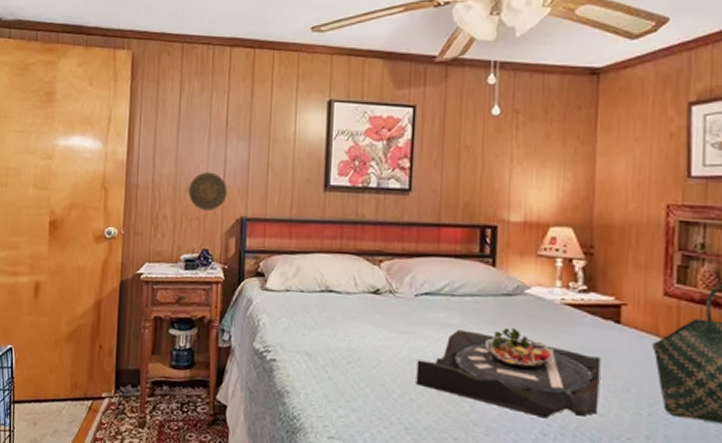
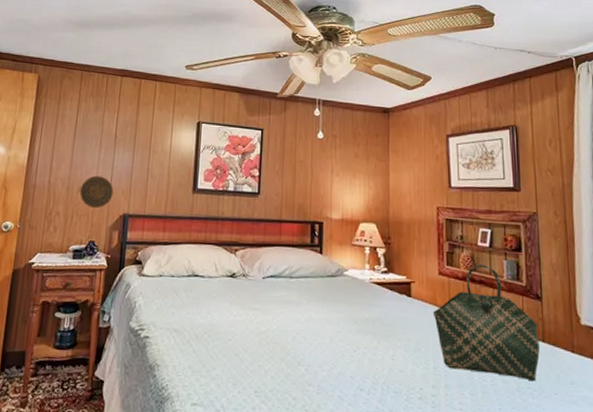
serving tray: present [416,327,601,419] -> none [263,302,399,376]

